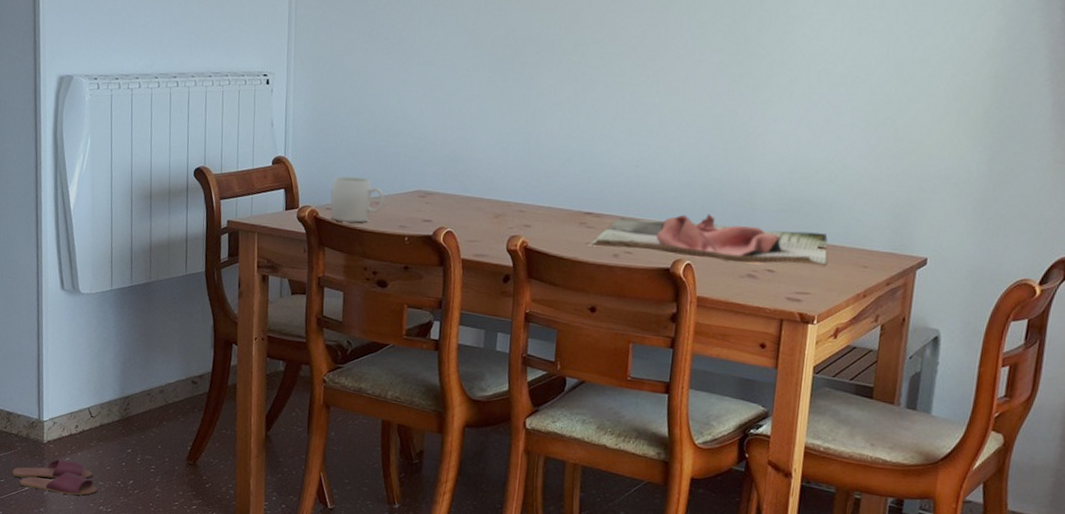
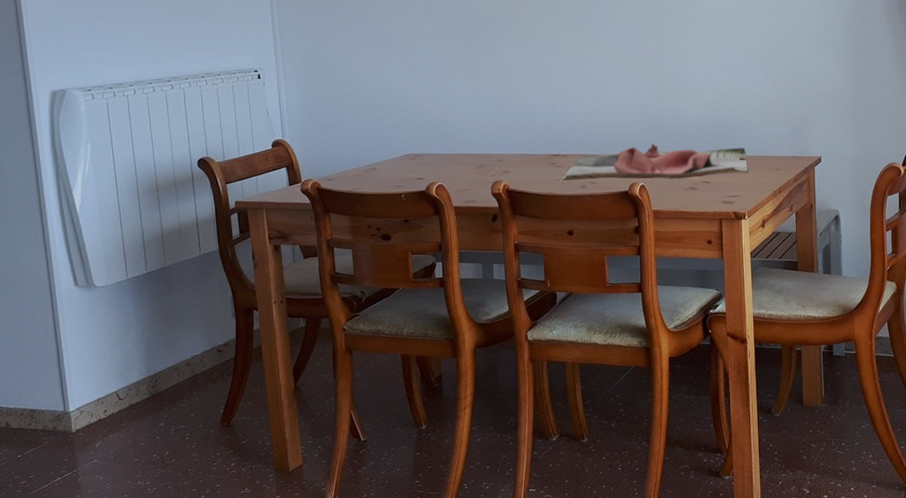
slippers: present [13,458,98,496] -> none [42,443,134,478]
mug: present [330,176,385,223] -> none [330,149,379,189]

